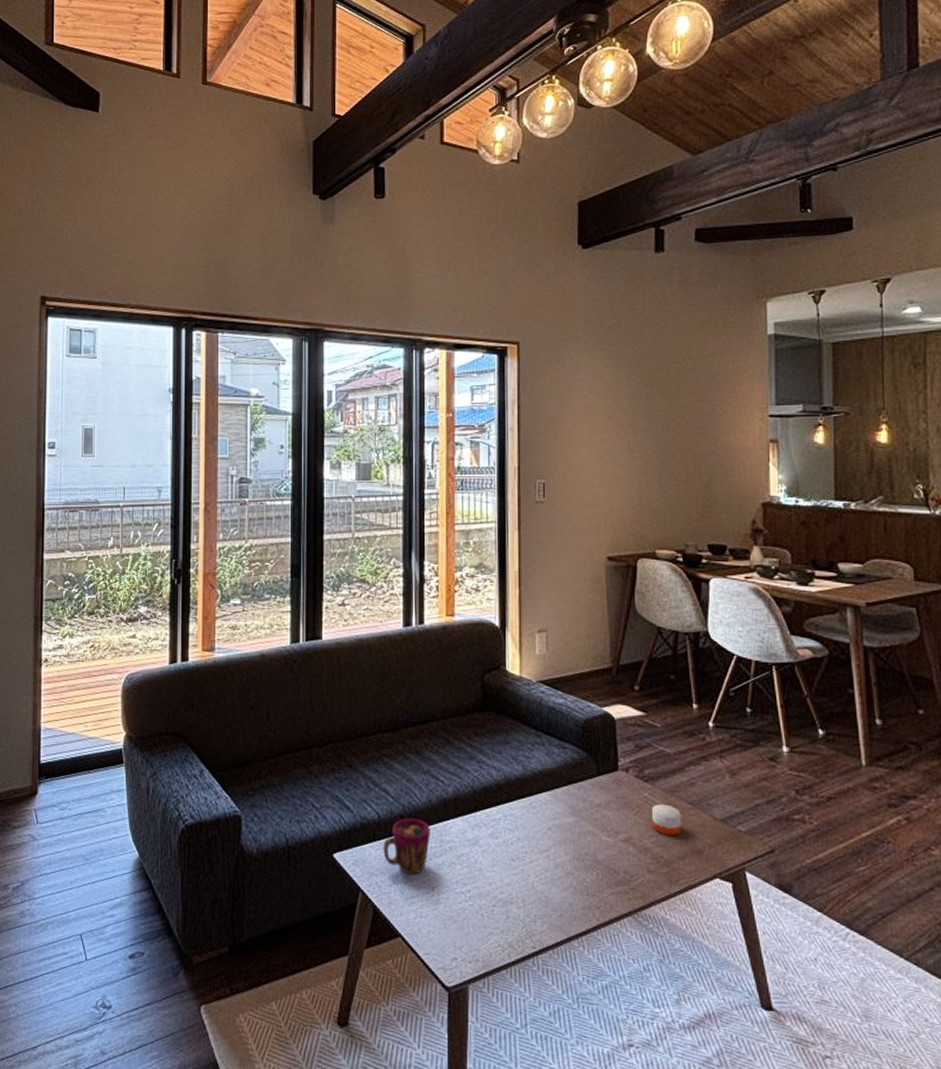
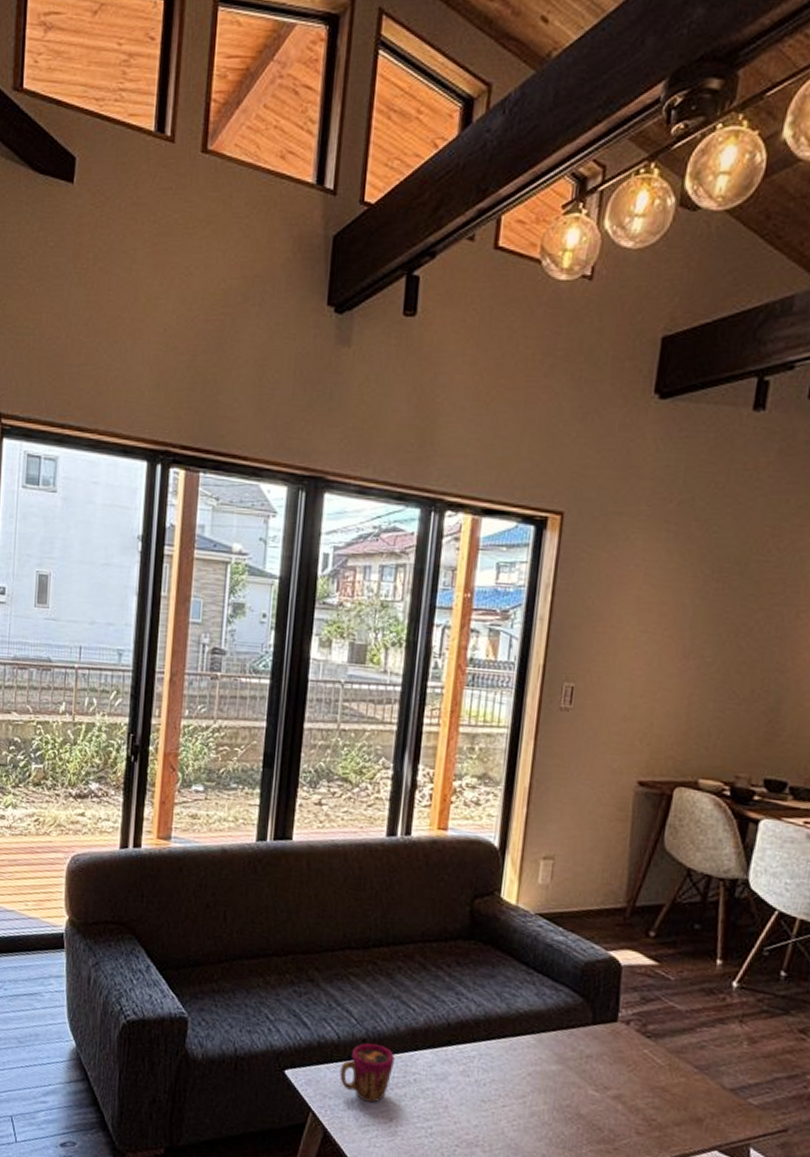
candle: present [651,804,682,836] -> none [648,1063,685,1100]

